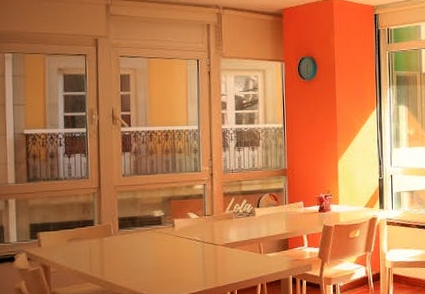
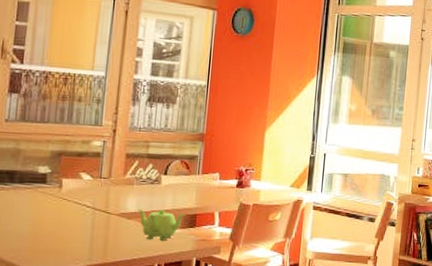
teapot: none [238,237,279,264] -> present [137,208,186,241]

